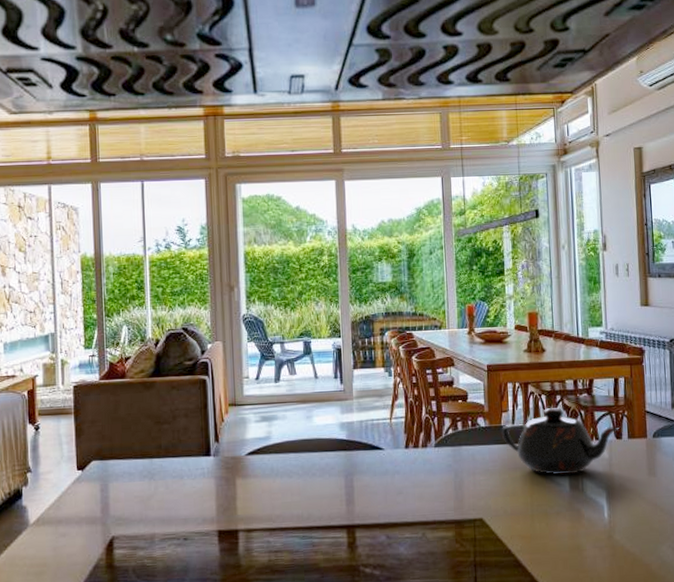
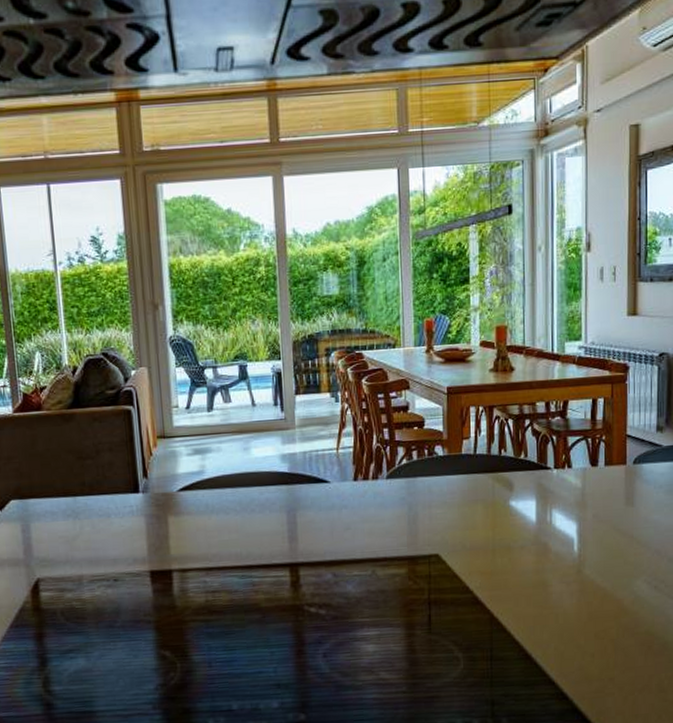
teapot: present [502,407,619,475] -> none [462,432,595,507]

